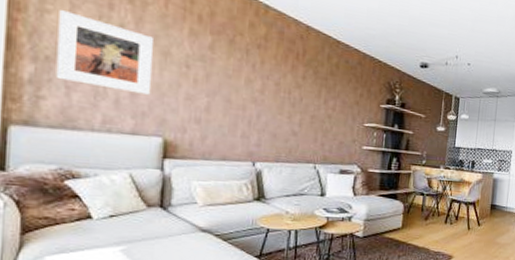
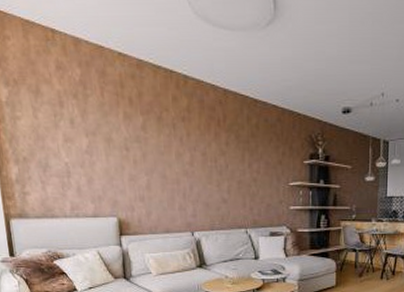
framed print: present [55,10,154,95] -> none [26,115,103,180]

